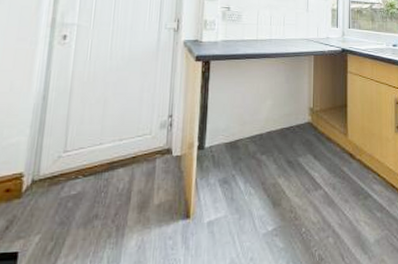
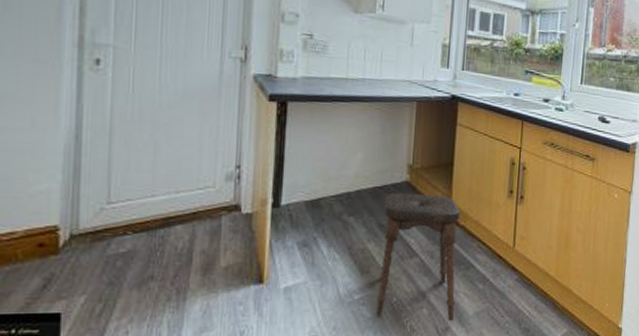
stool: none [288,132,358,250] -> present [376,193,461,322]

